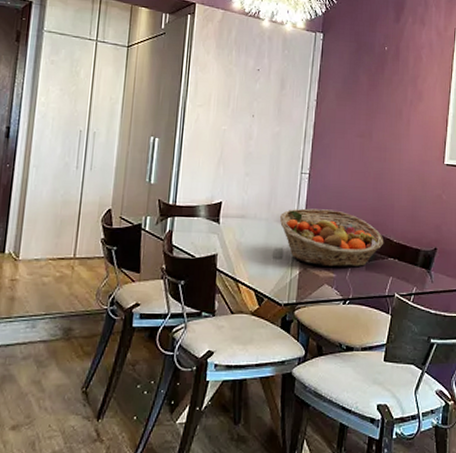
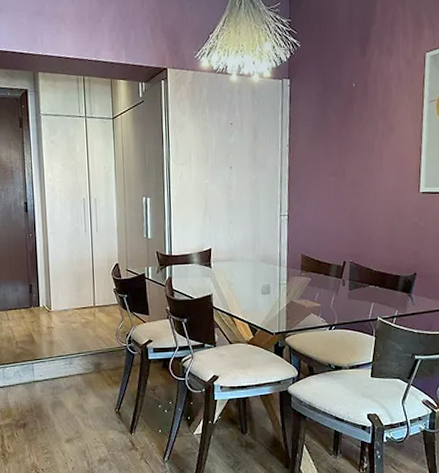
fruit basket: present [279,208,384,267] -> none [264,246,364,298]

